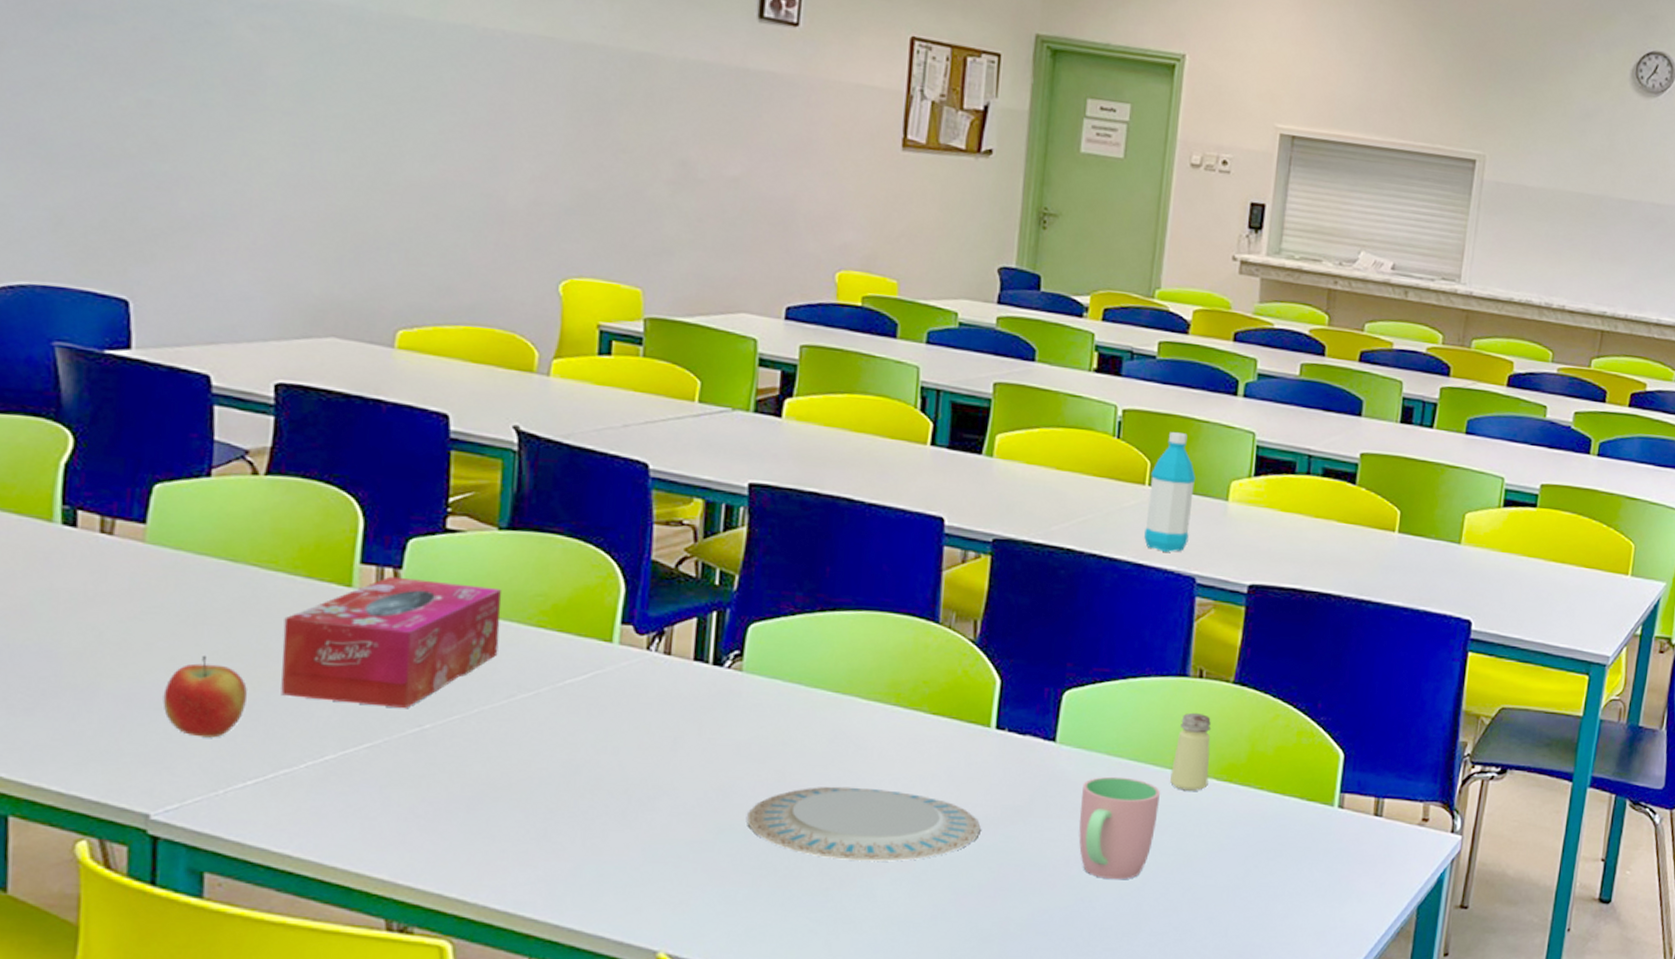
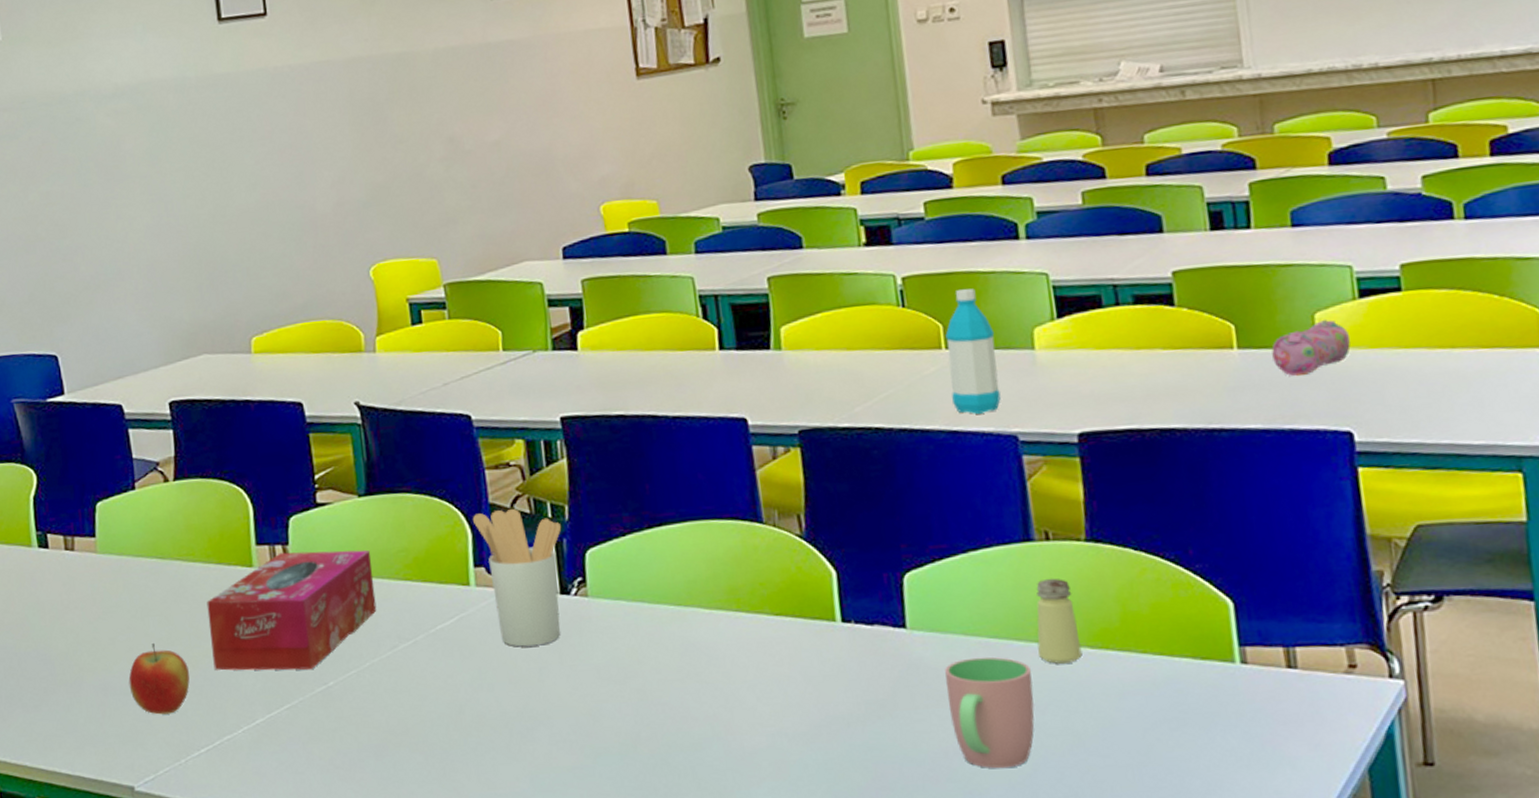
utensil holder: none [628,569,728,715] -> present [472,508,562,647]
plate: present [747,786,981,862] -> none [619,697,848,773]
pencil case: none [1424,519,1489,566] -> present [1271,319,1351,377]

